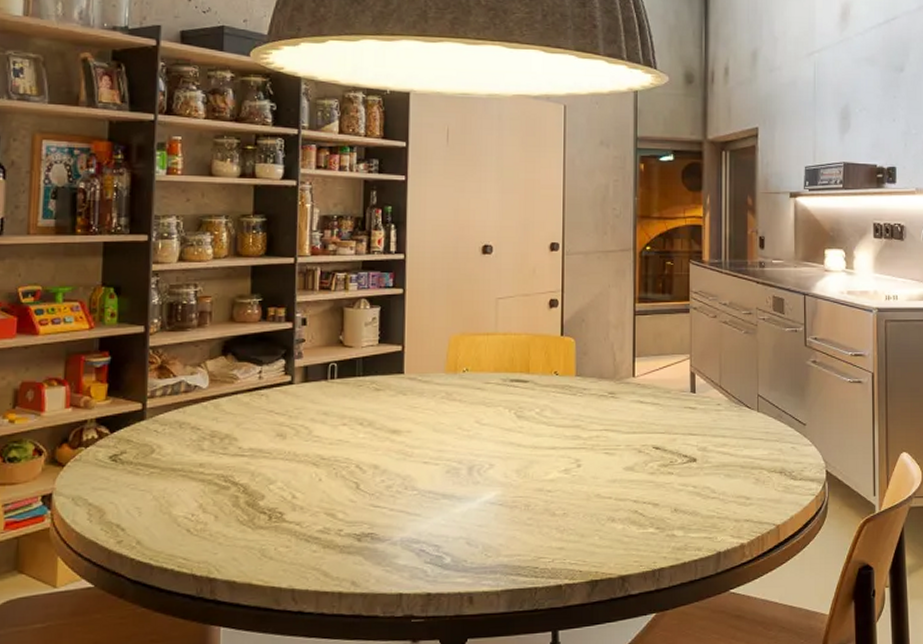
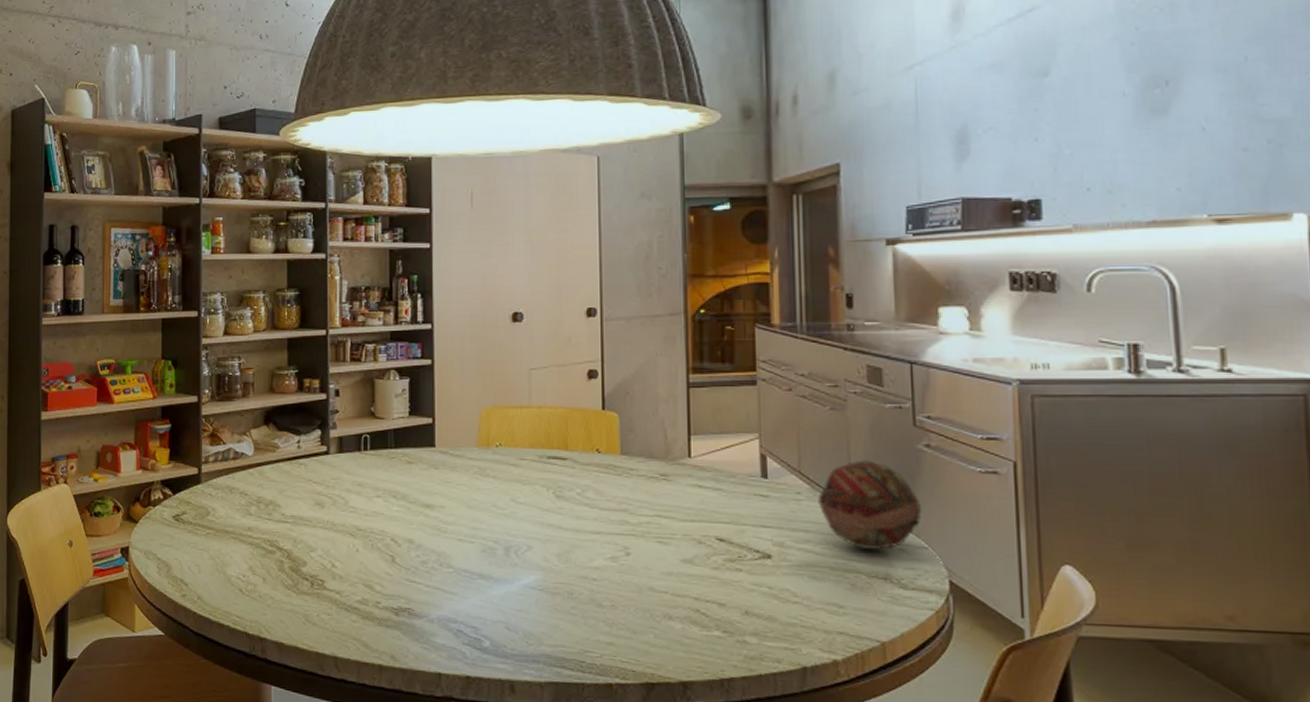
decorative ball: none [733,375,809,450] -> present [818,460,923,551]

